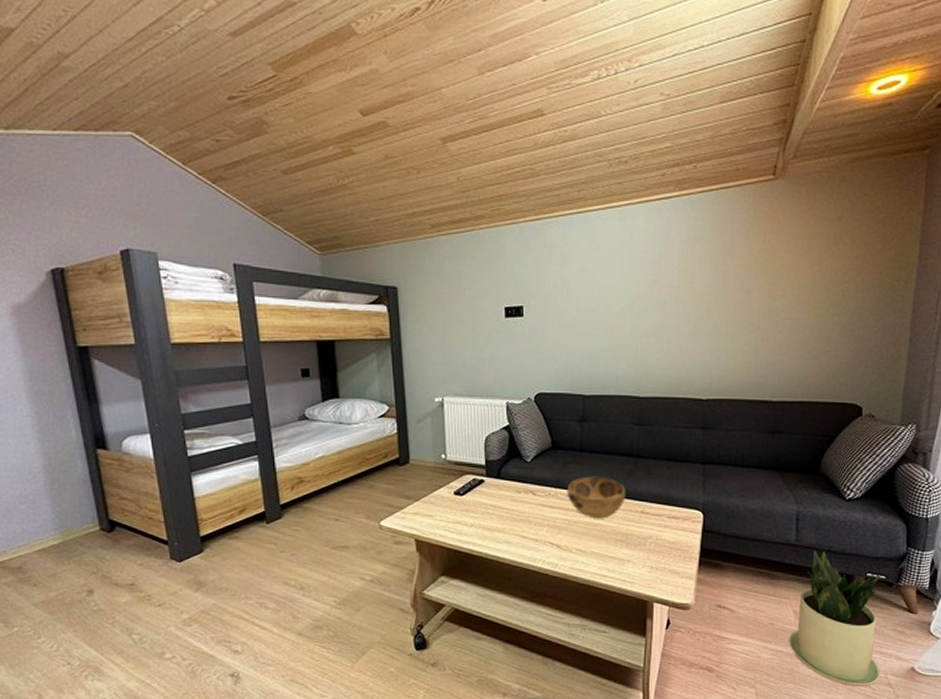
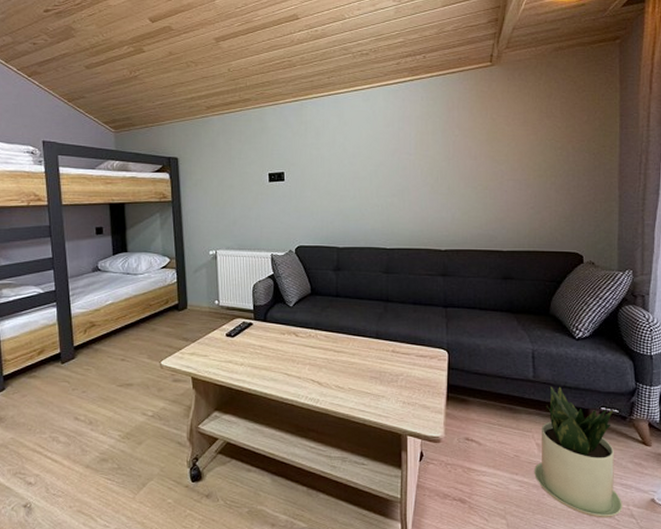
decorative bowl: present [567,476,627,519] -> none [325,319,378,358]

